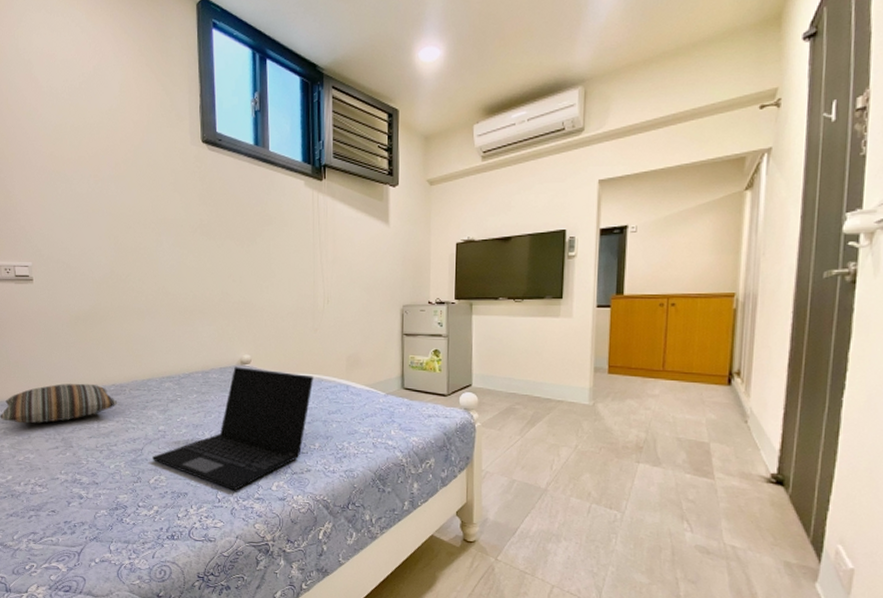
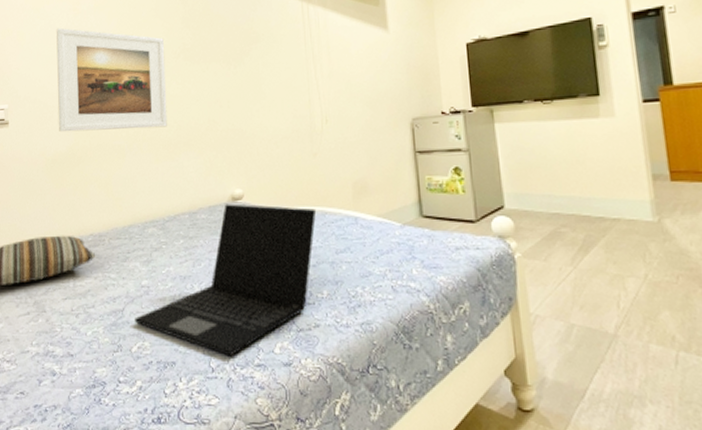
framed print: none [77,192,184,295] -> present [56,27,167,133]

